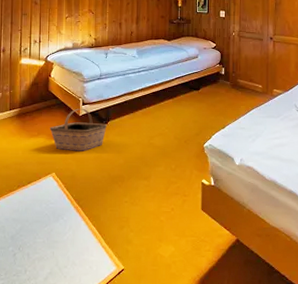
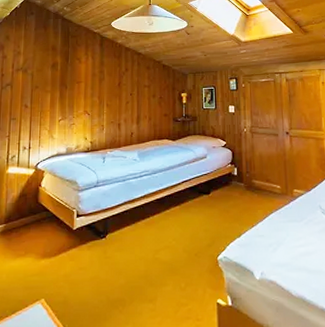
basket: present [49,108,107,151] -> none [38,221,105,272]

